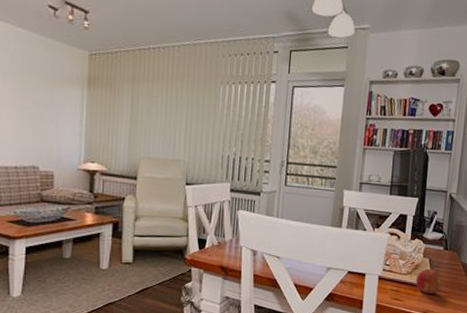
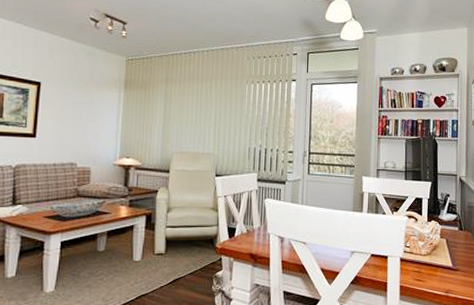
fruit: present [416,268,442,295] -> none [435,249,461,274]

